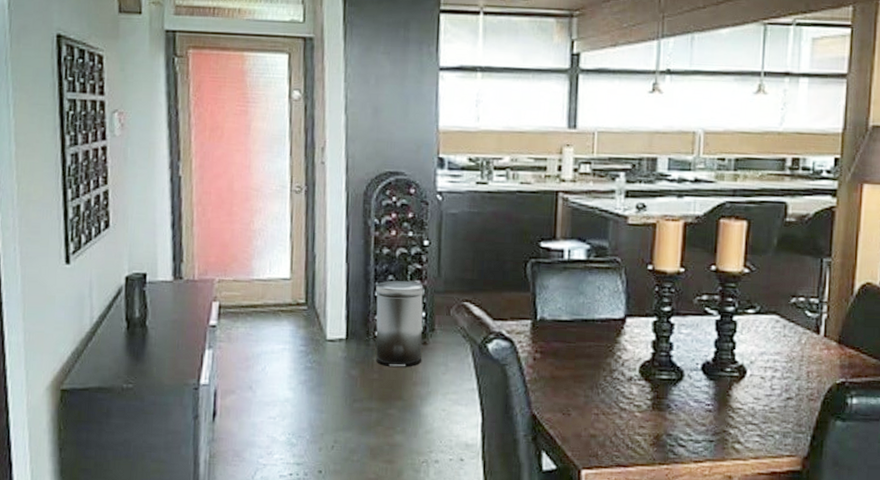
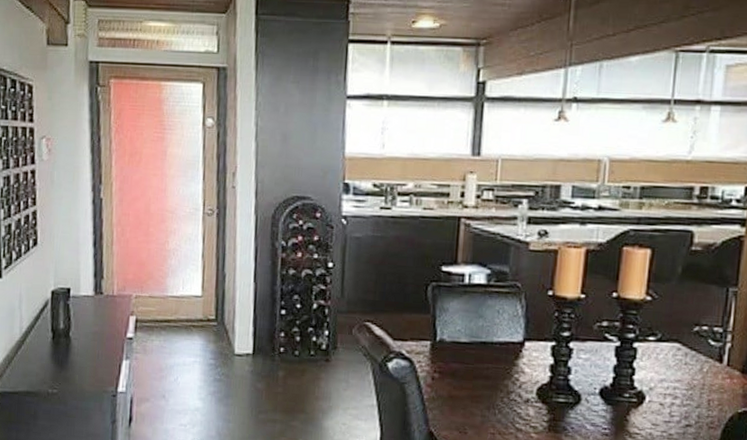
pedal bin: present [376,280,424,368] -> none [280,300,327,383]

